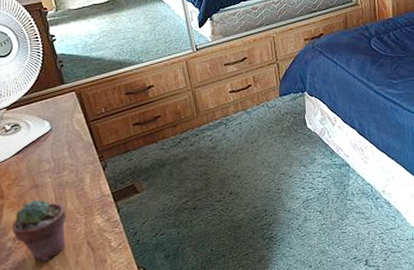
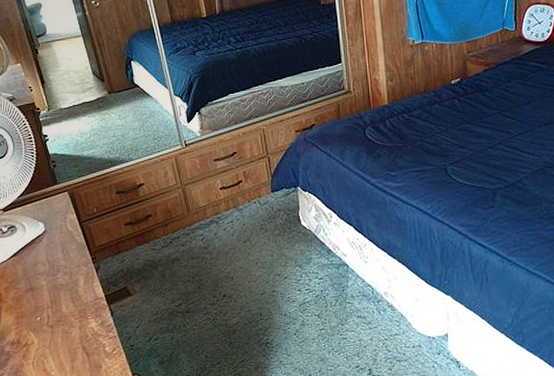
potted succulent: present [11,199,66,261] -> none [9,302,61,366]

